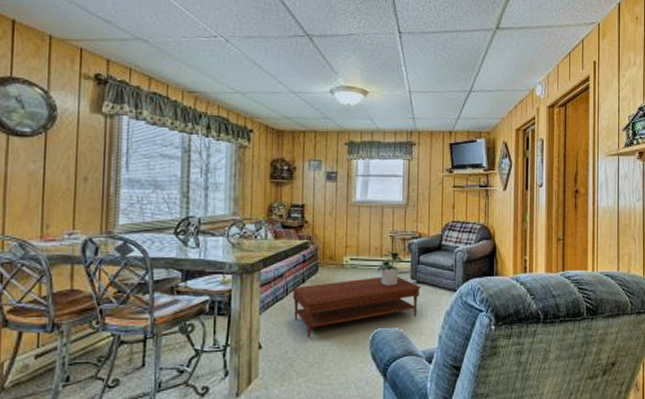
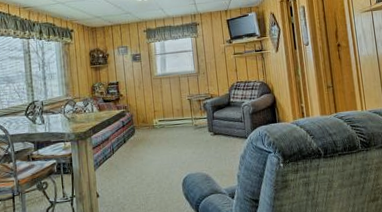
coffee table: present [292,276,420,339] -> none [117,130,218,186]
potted plant: present [378,252,405,286] -> none [181,111,202,139]

